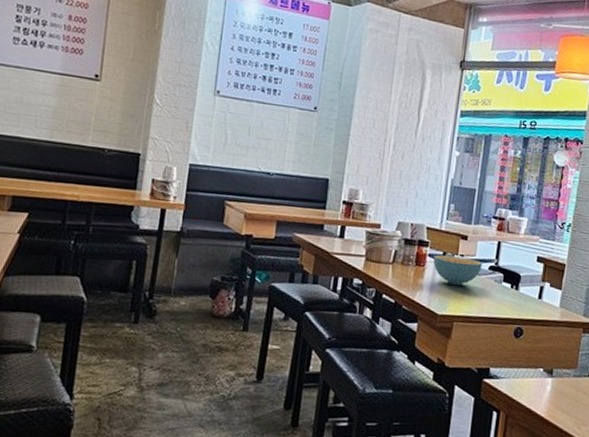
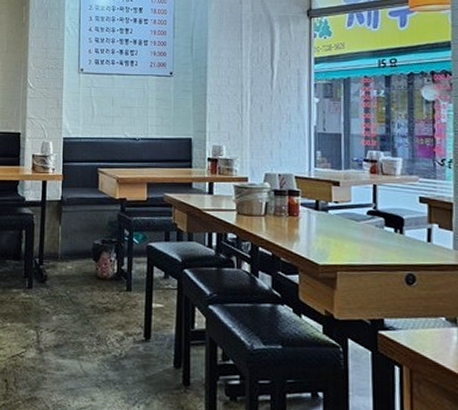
cereal bowl: present [433,255,482,285] -> none [306,203,359,233]

